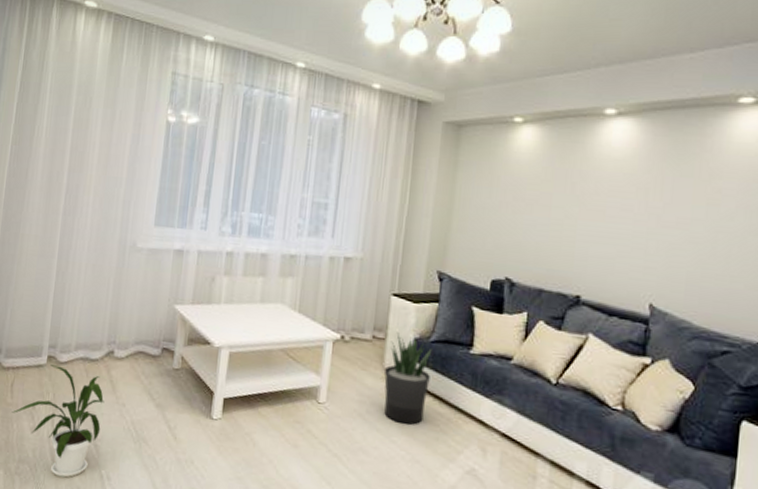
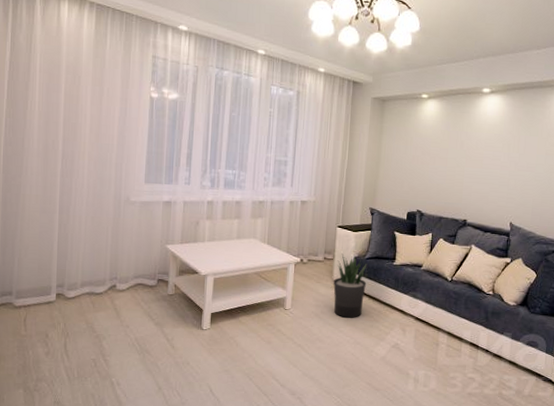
house plant: present [11,365,105,478] -> none [26,301,111,388]

